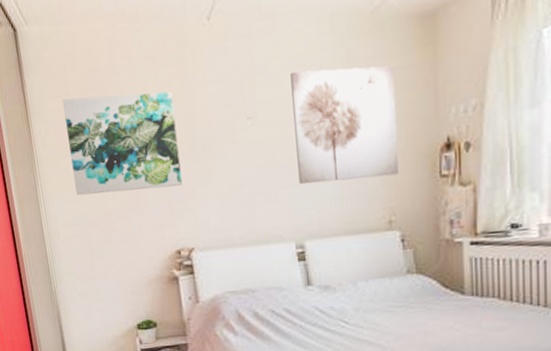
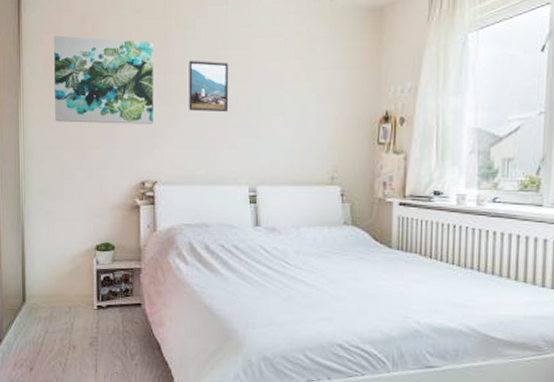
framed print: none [214,104,265,166] -> present [189,61,229,112]
wall art: present [290,65,399,184] -> none [257,39,345,138]

